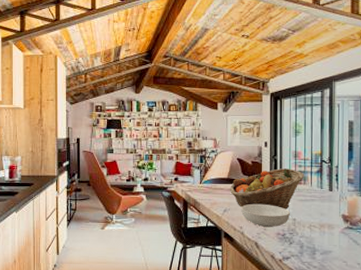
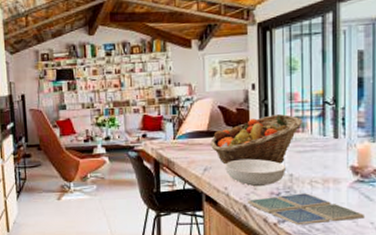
drink coaster: none [258,235,352,263] -> present [247,193,364,226]

